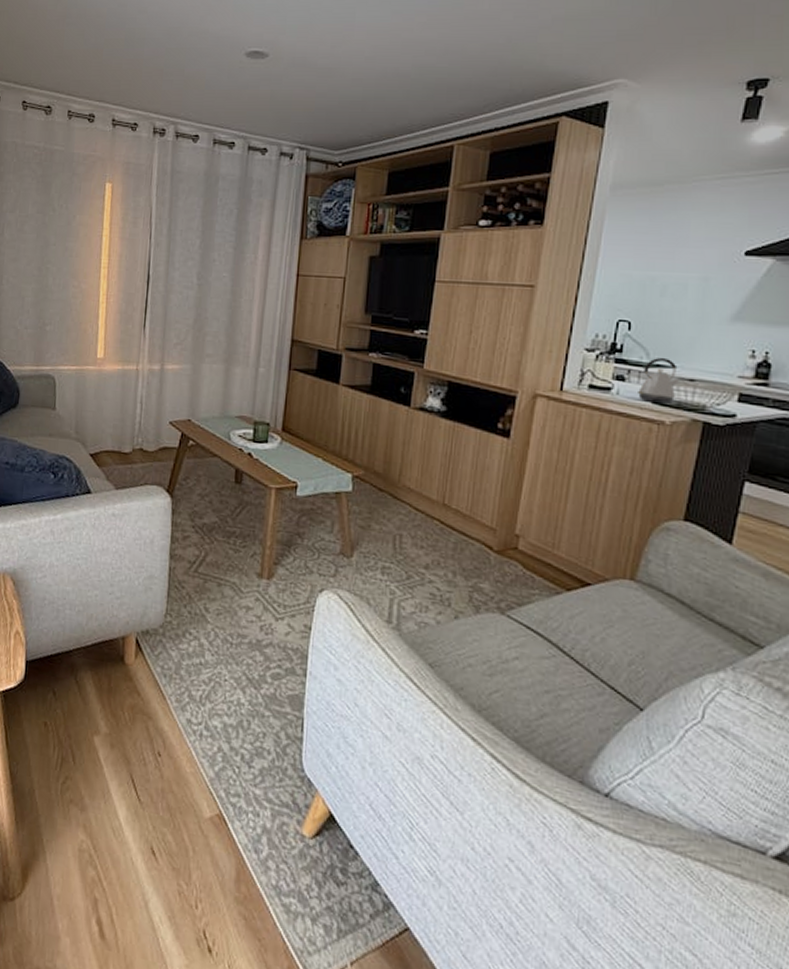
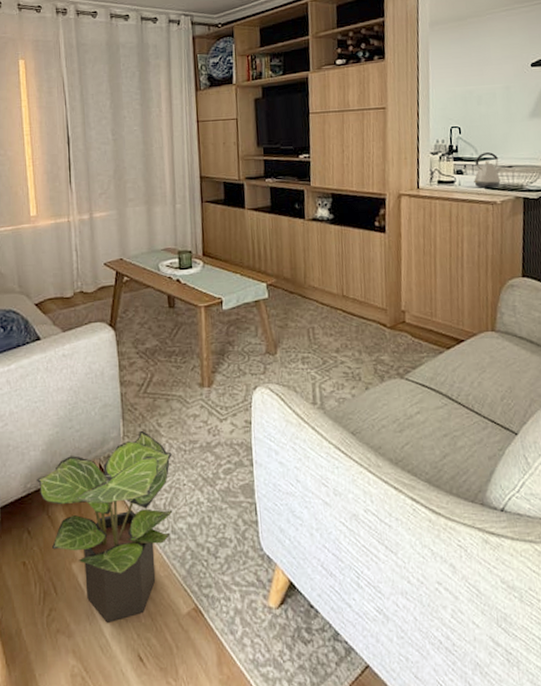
potted plant: none [69,611,217,807] -> present [37,430,173,623]

